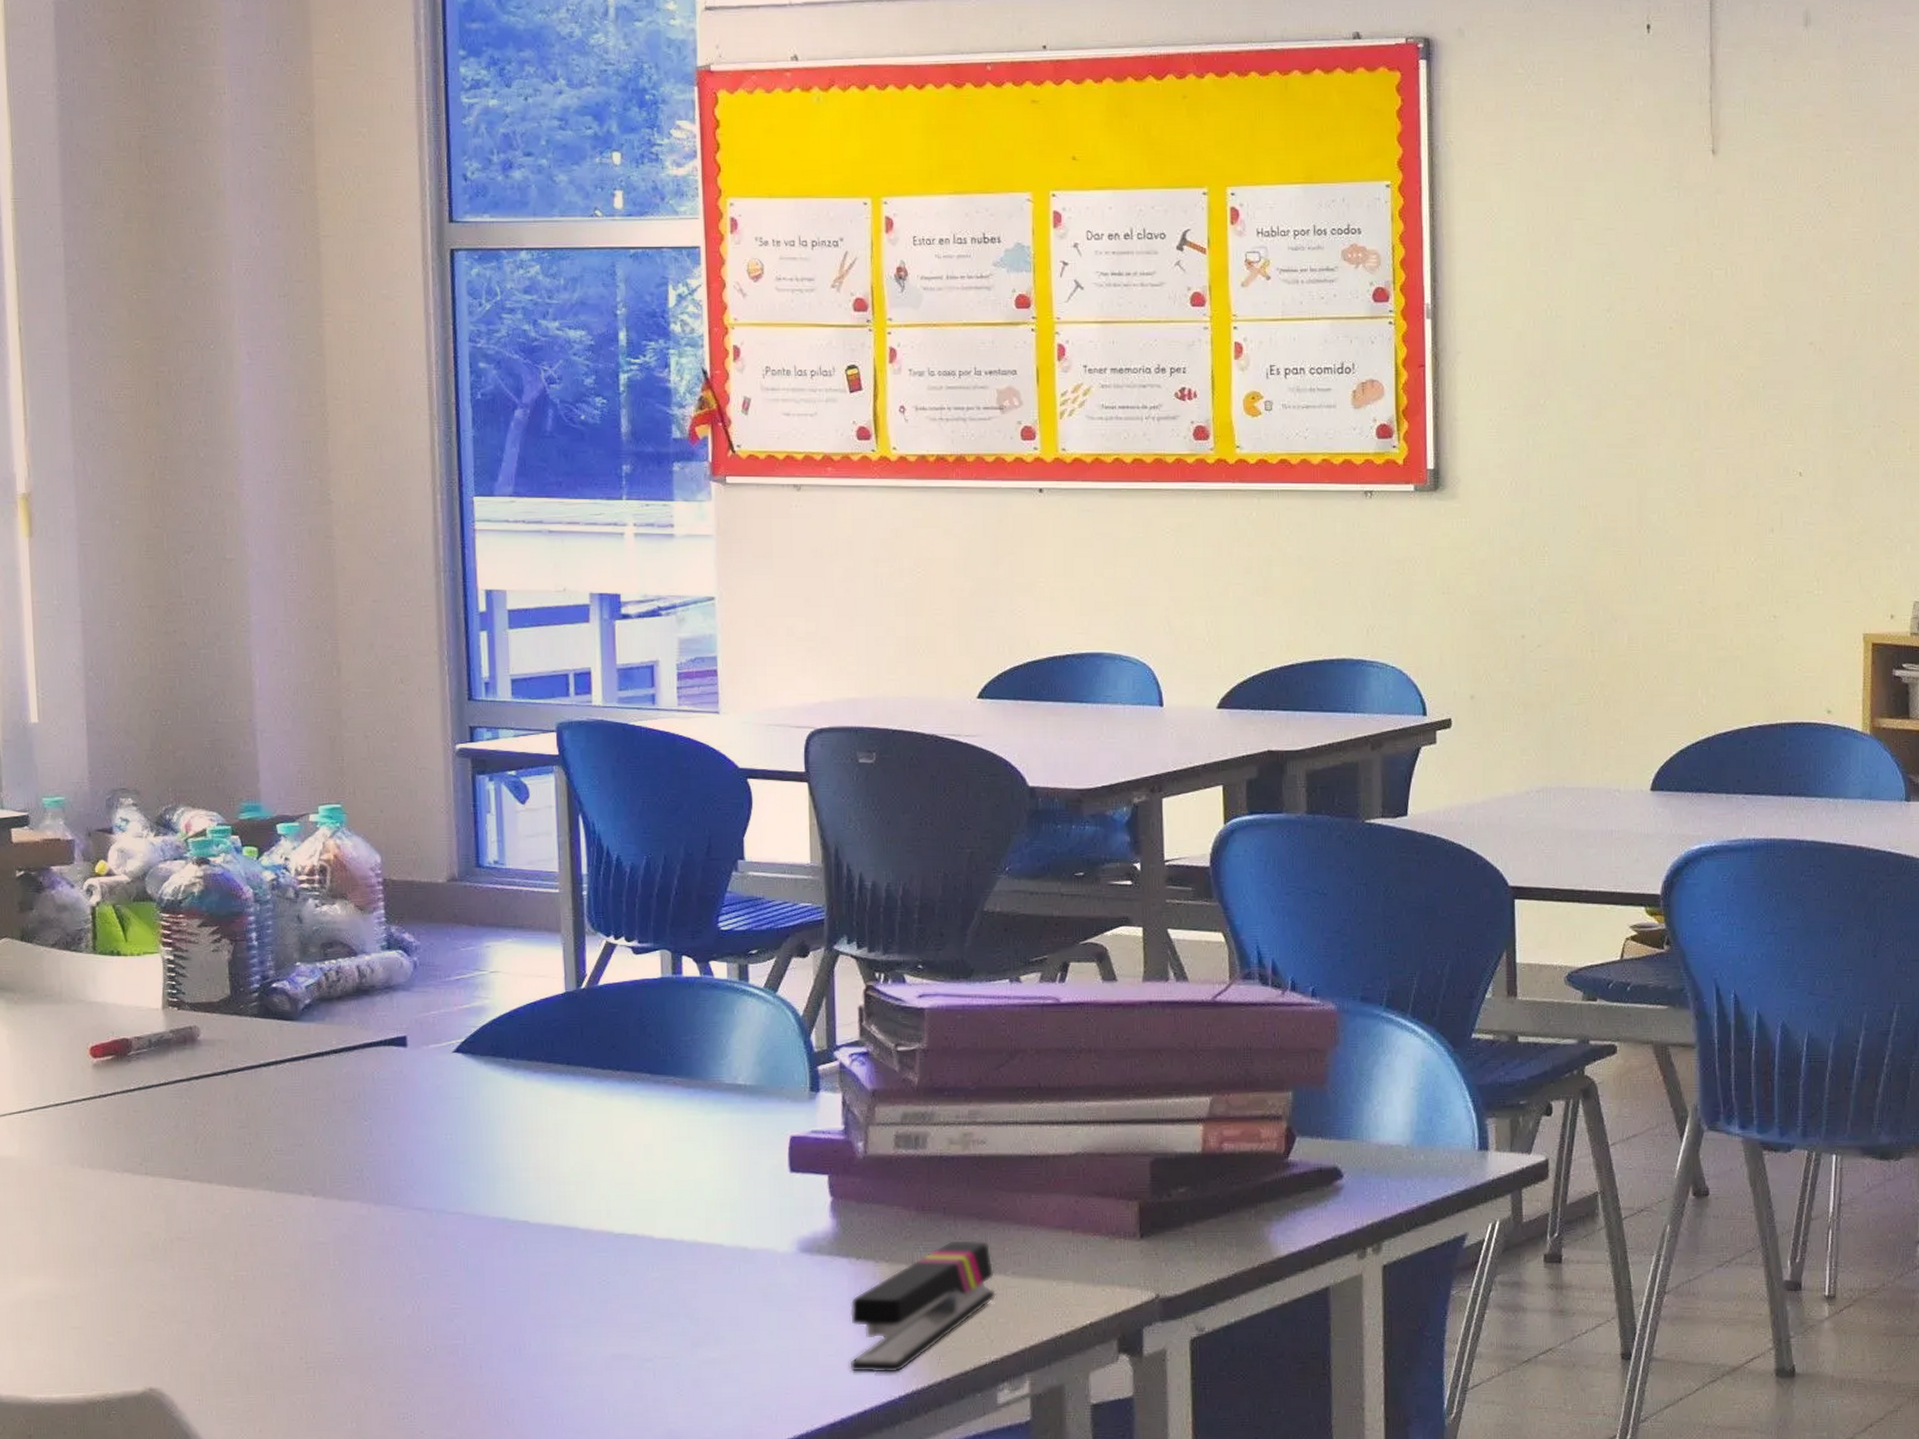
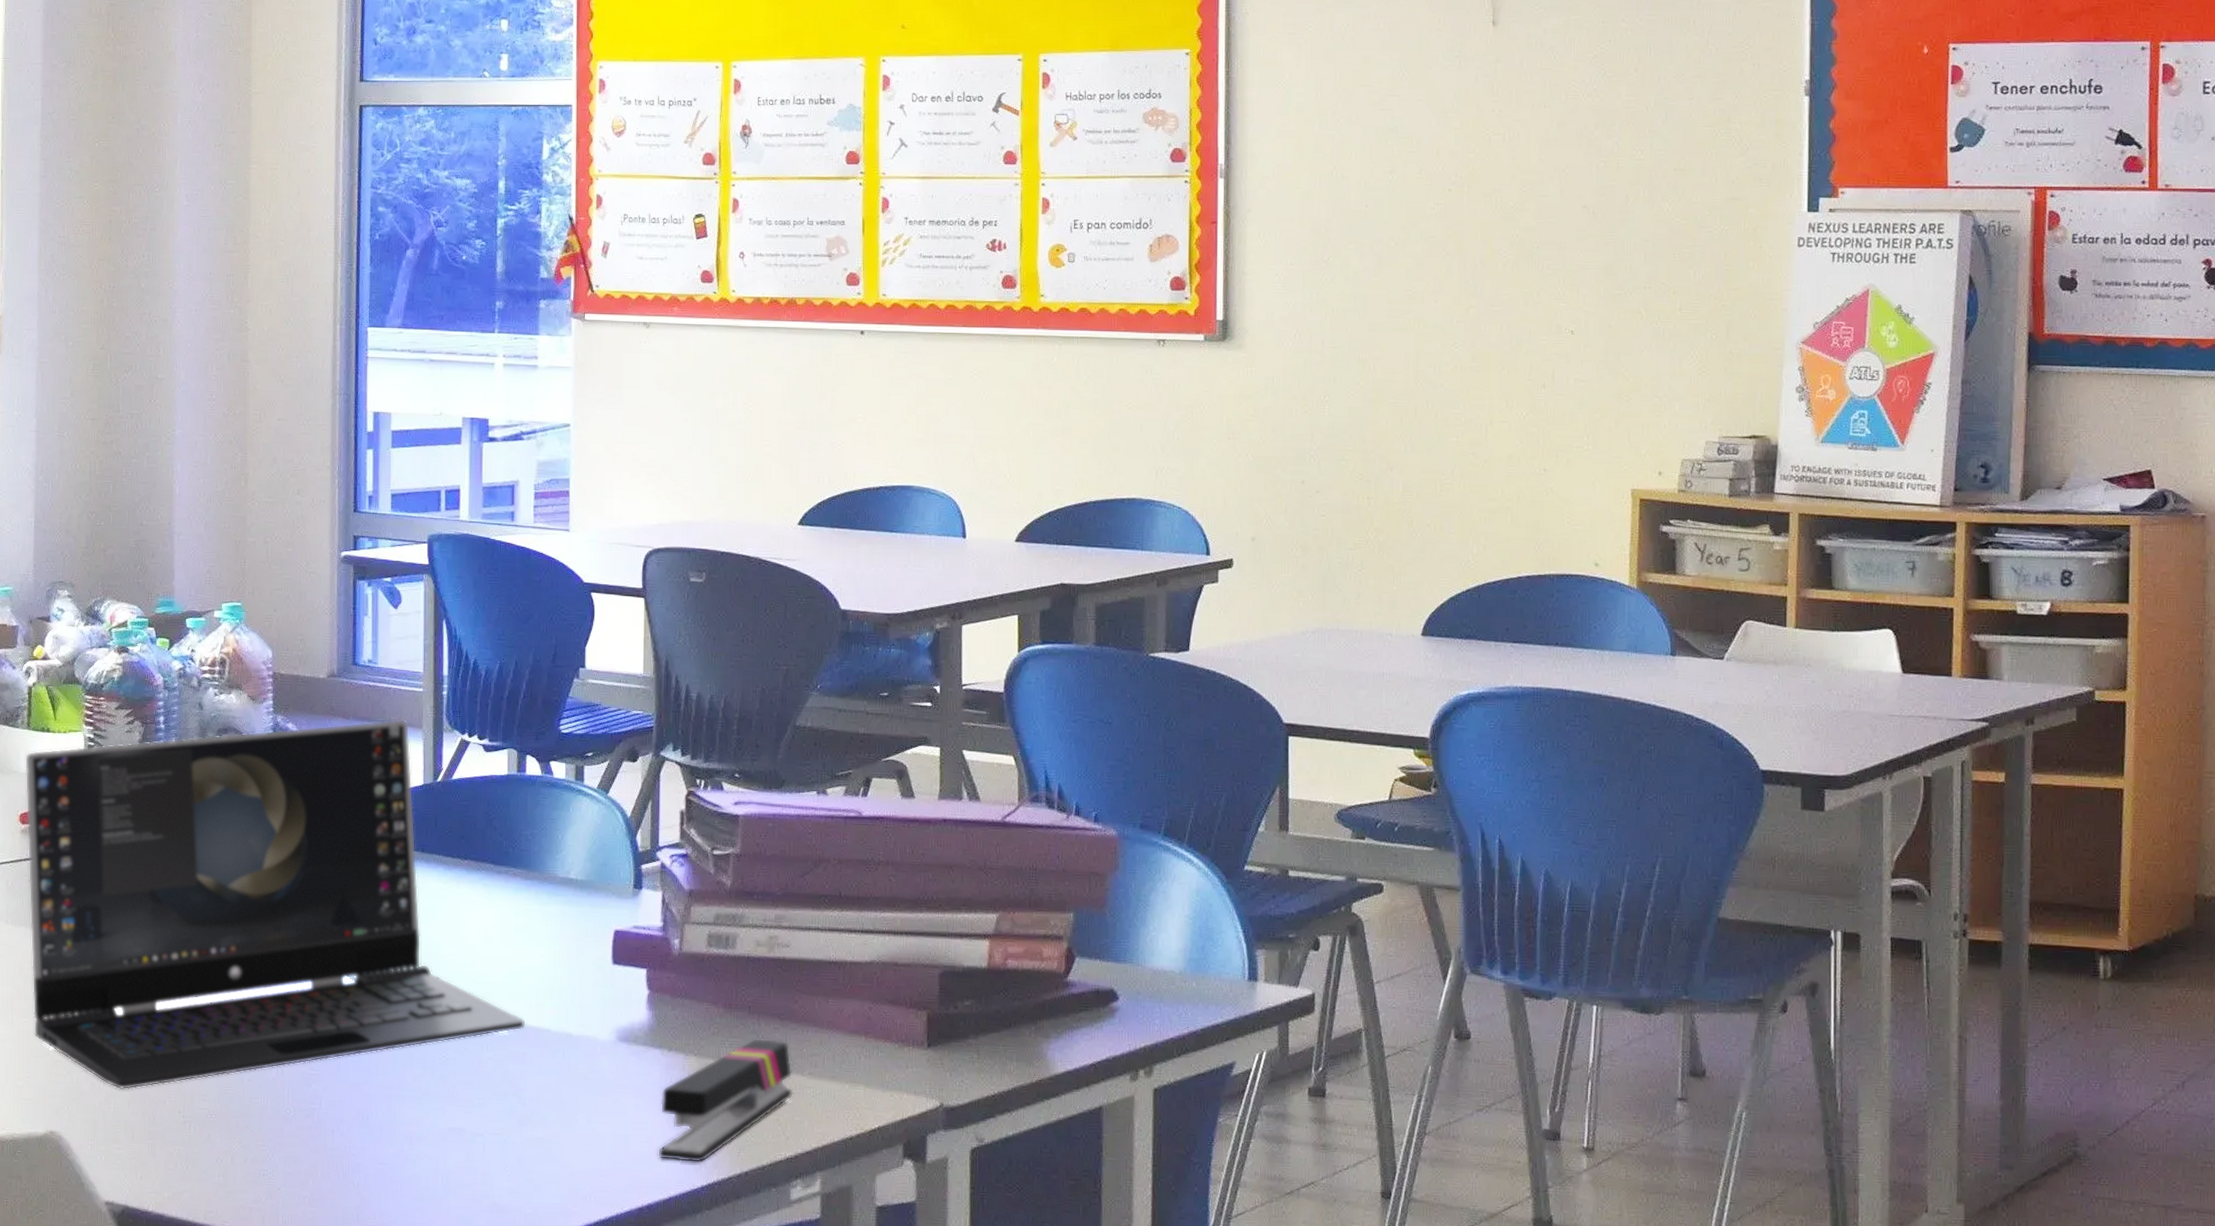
laptop: none [91,924,695,1339] -> present [24,719,526,1090]

